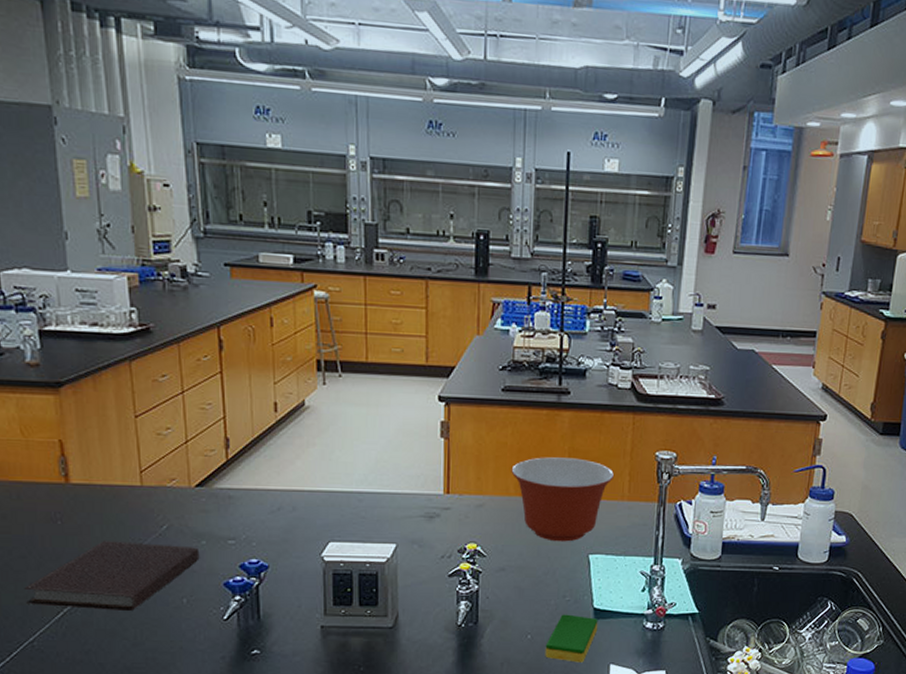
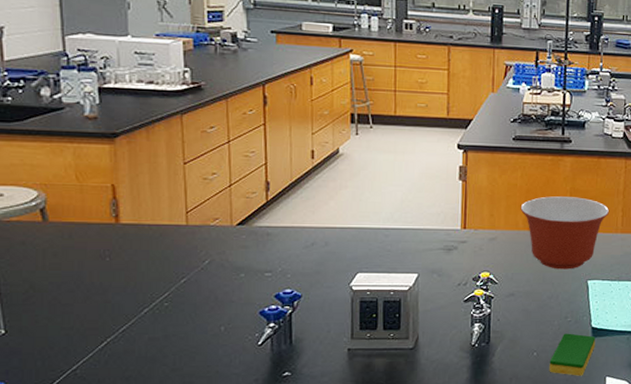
notebook: present [24,541,200,611] -> none [70,275,238,339]

